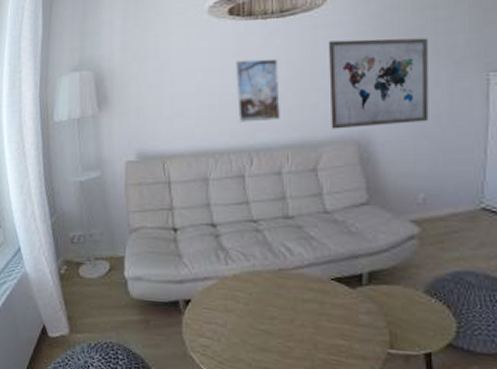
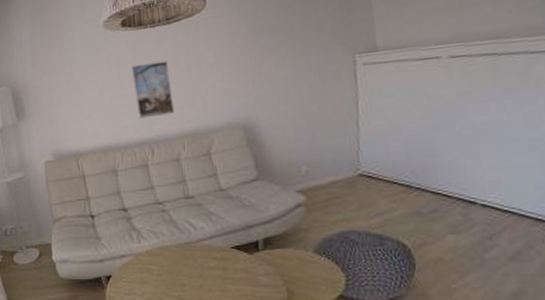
wall art: present [328,38,429,129] -> none [210,30,305,118]

